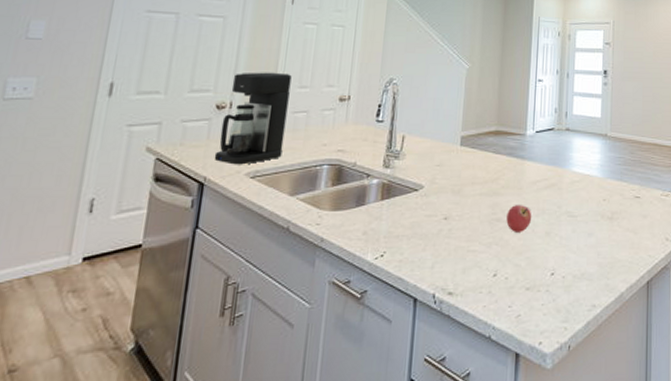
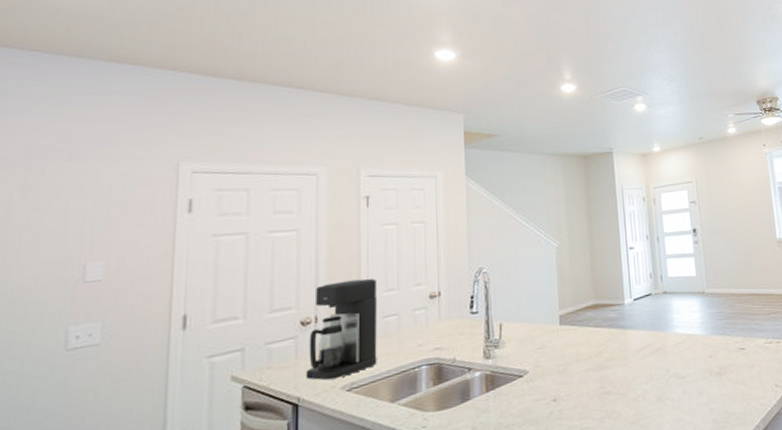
fruit: present [506,205,532,232] -> none [615,374,642,403]

